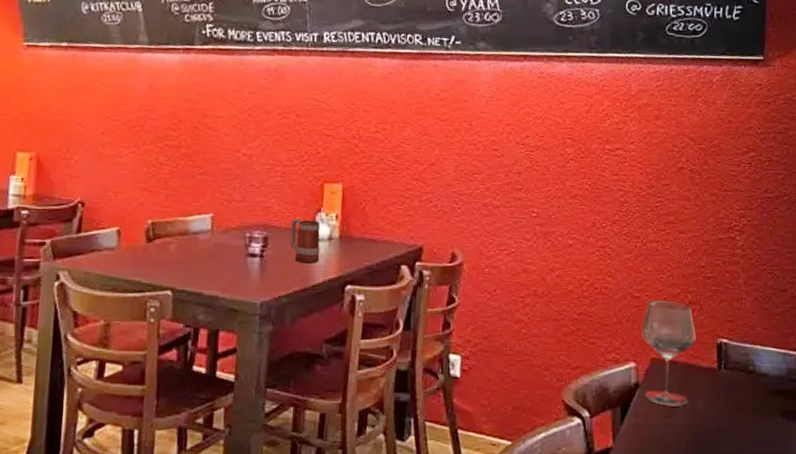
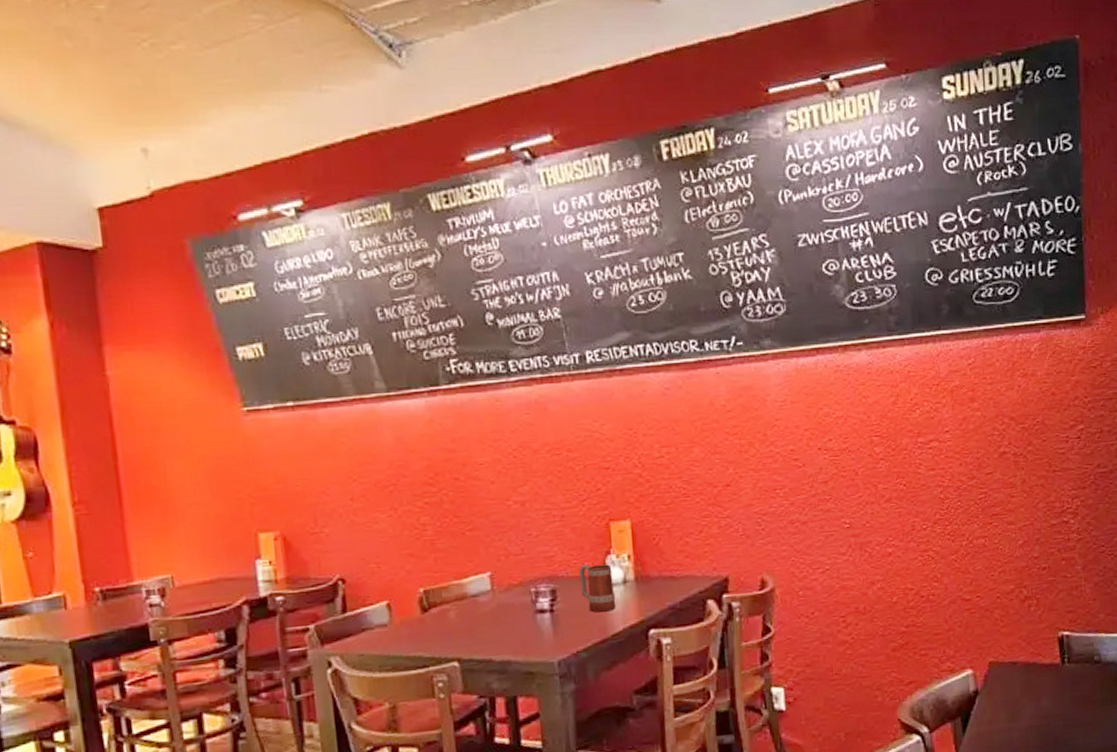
wine glass: present [640,300,697,407] -> none [974,598,1036,710]

